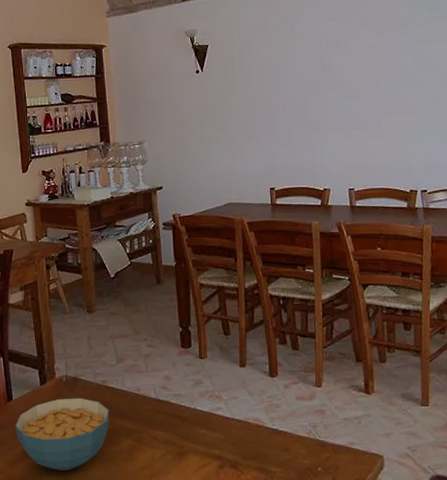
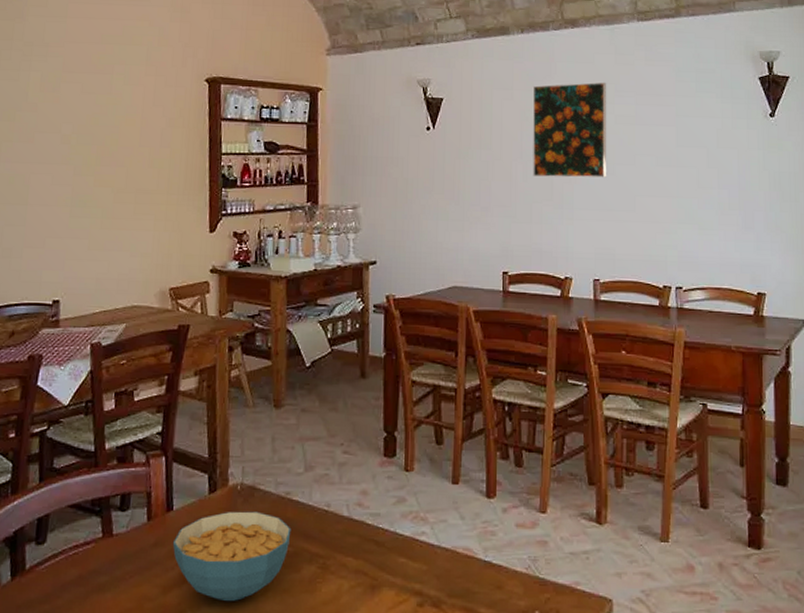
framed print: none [284,19,354,105] -> present [532,82,607,178]

